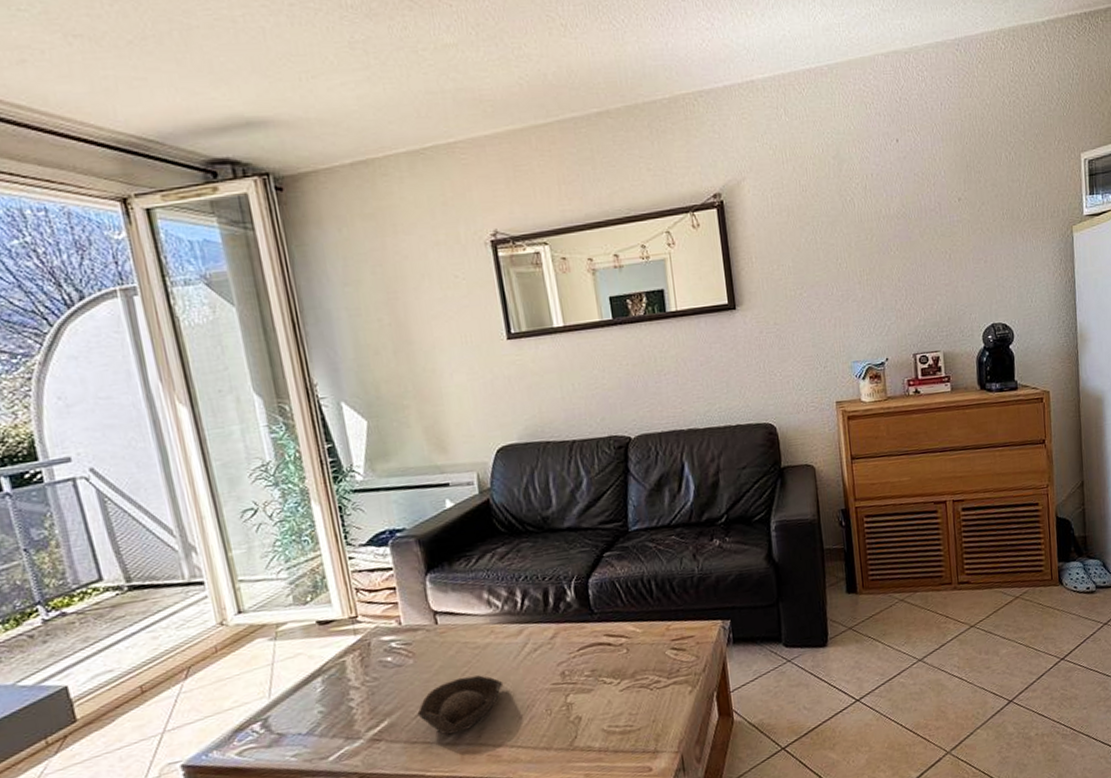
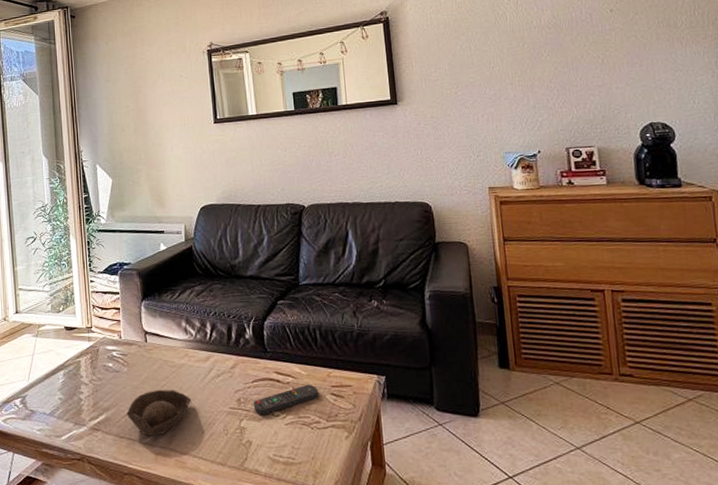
remote control: none [580,641,658,686] -> present [253,384,319,416]

